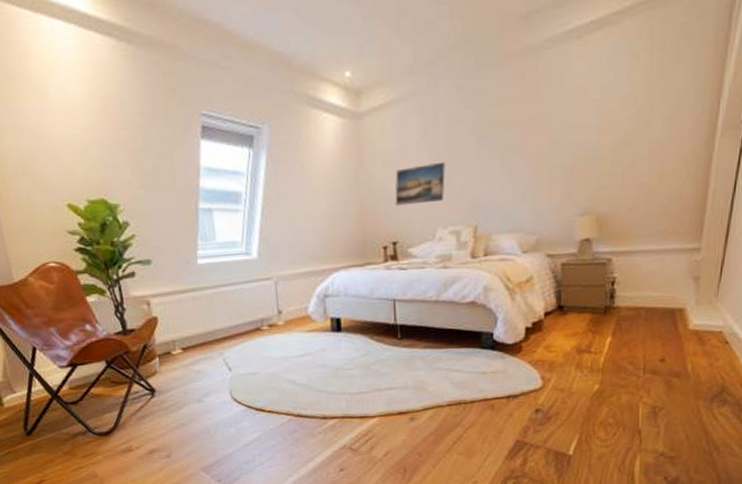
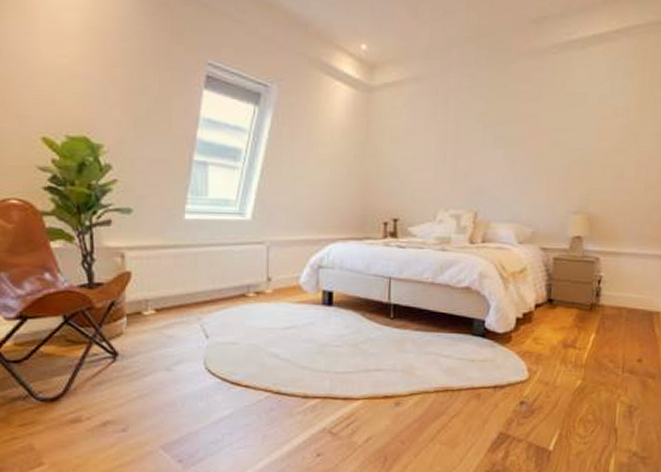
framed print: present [395,161,445,206] -> none [399,145,451,184]

